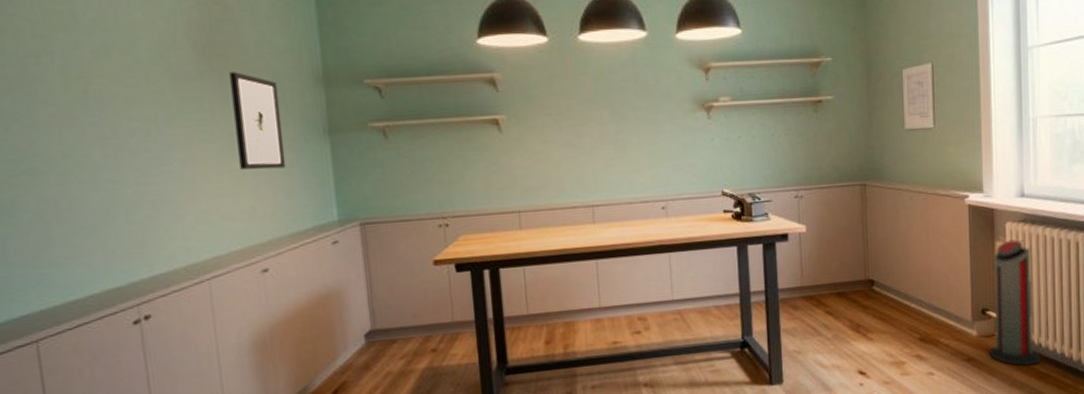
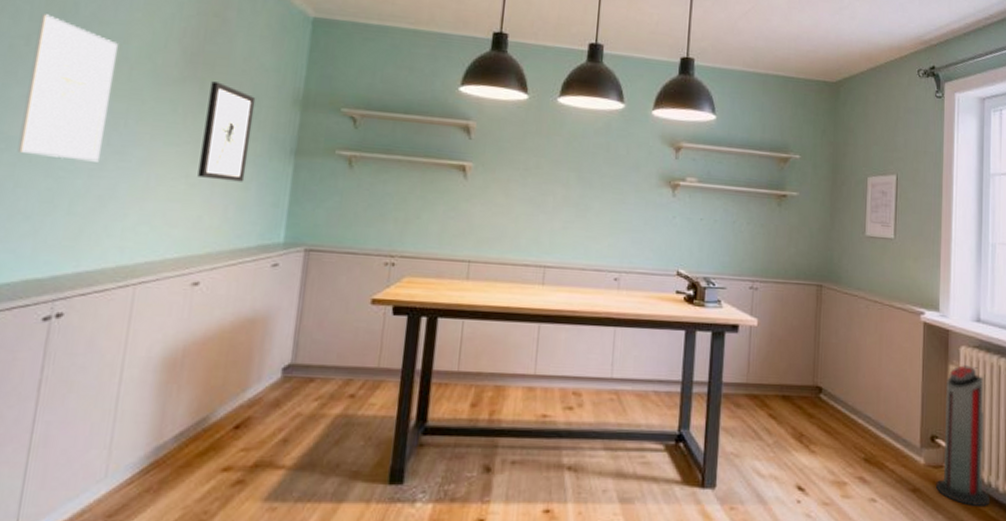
wall art: none [42,28,142,172] -> present [17,14,118,162]

